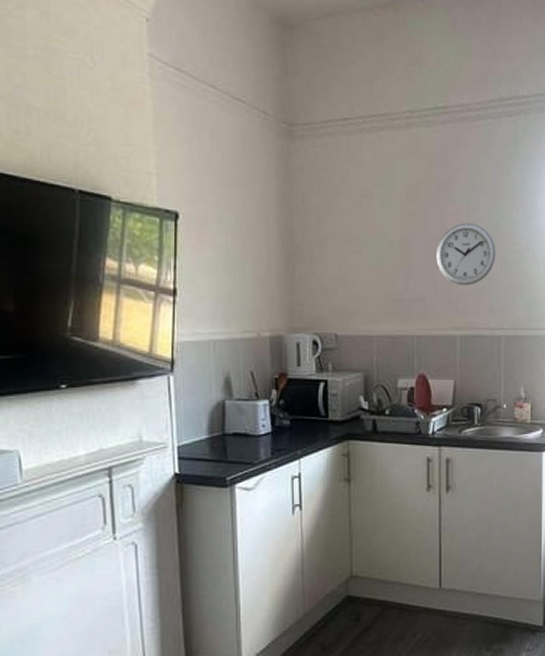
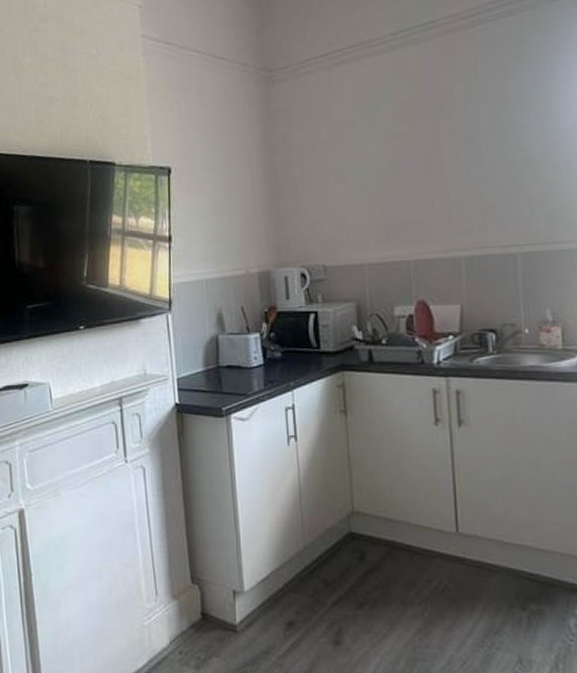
wall clock: present [436,223,496,286] -> none [431,135,505,204]

